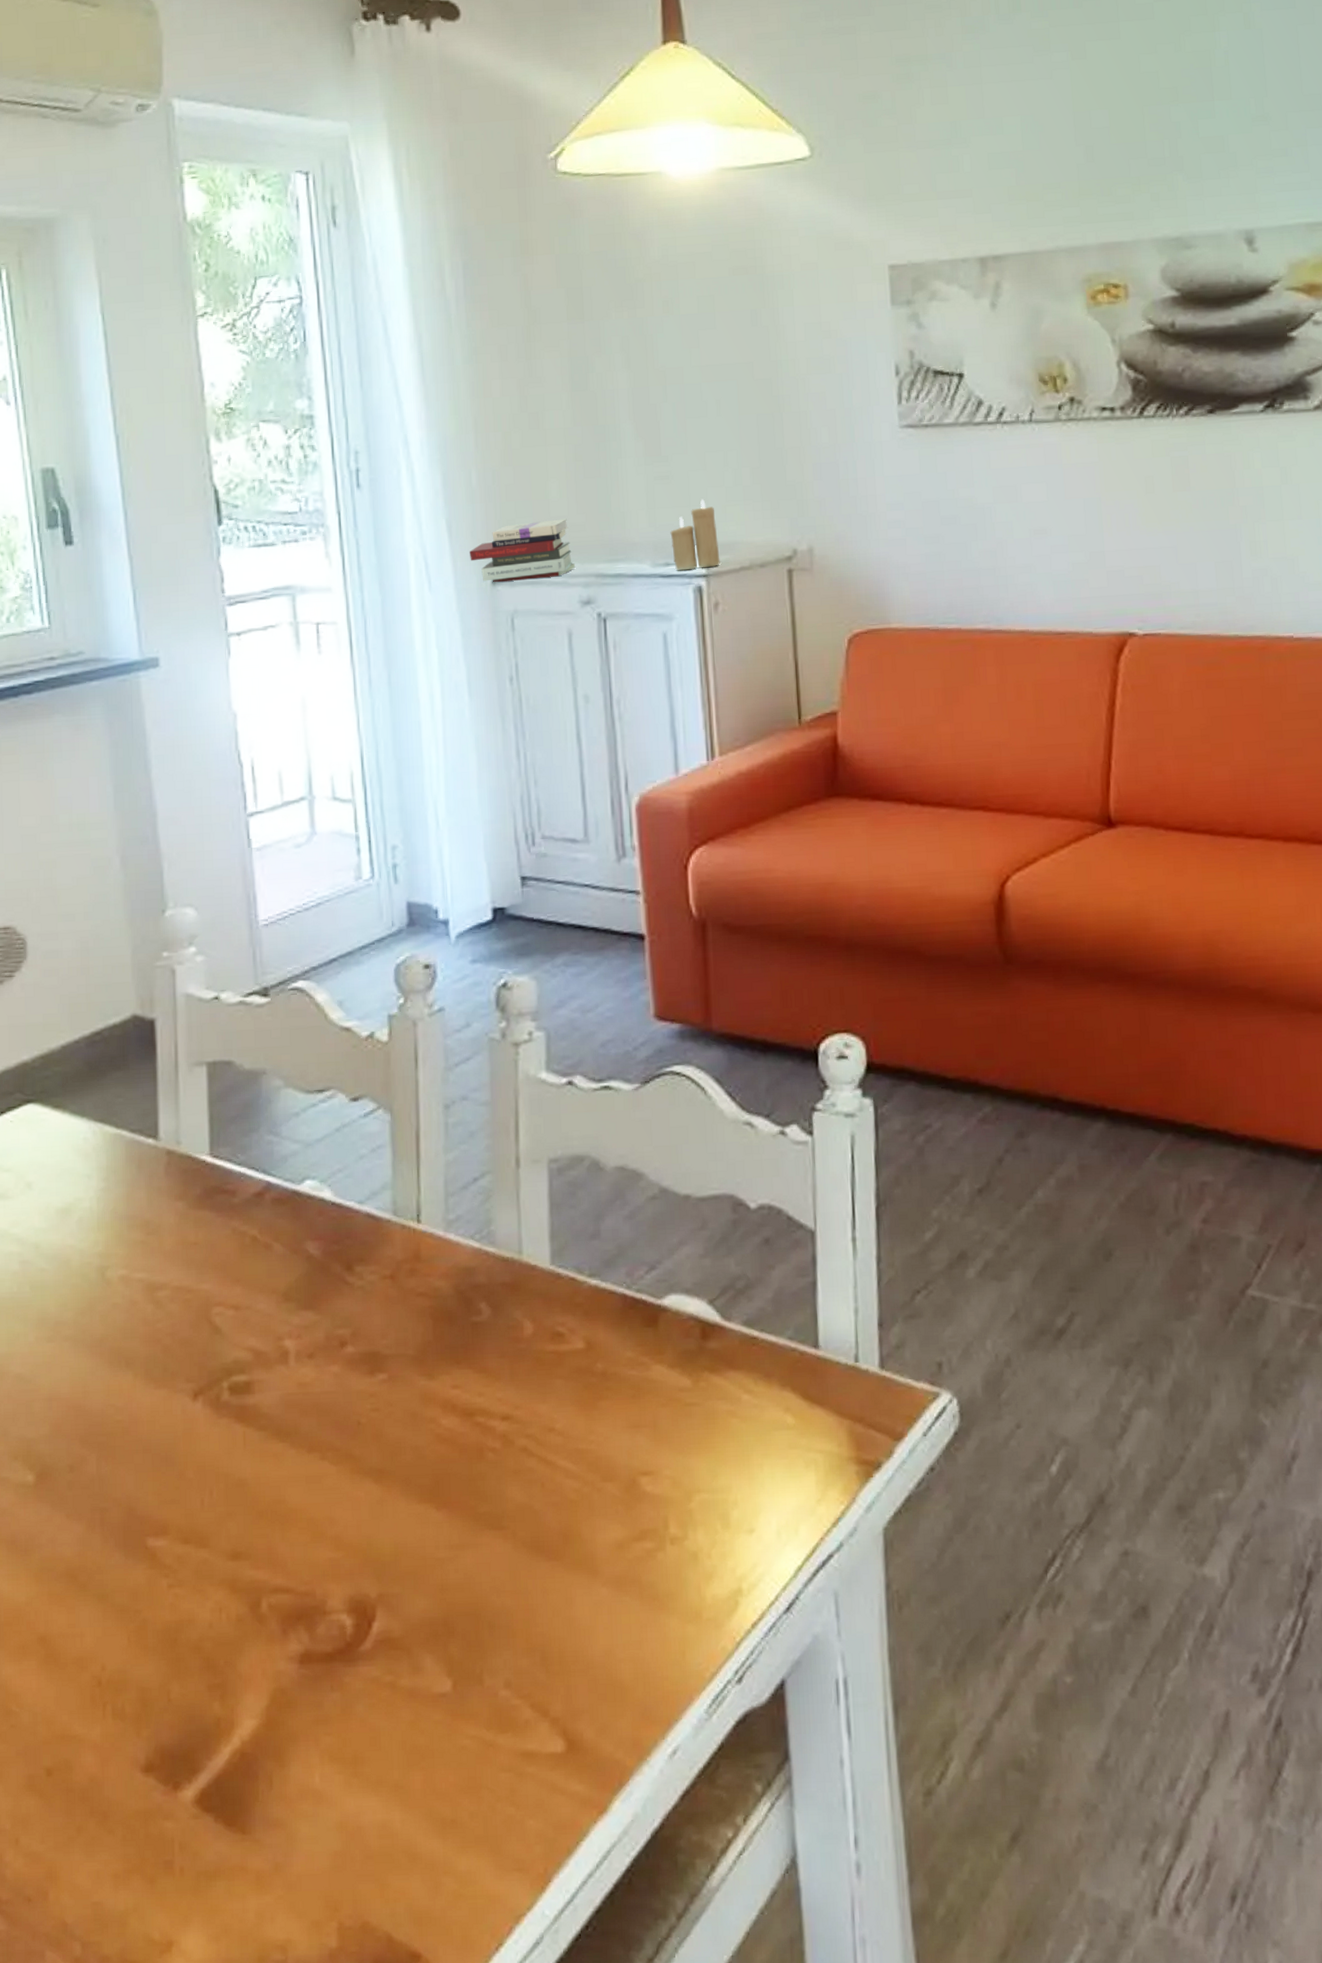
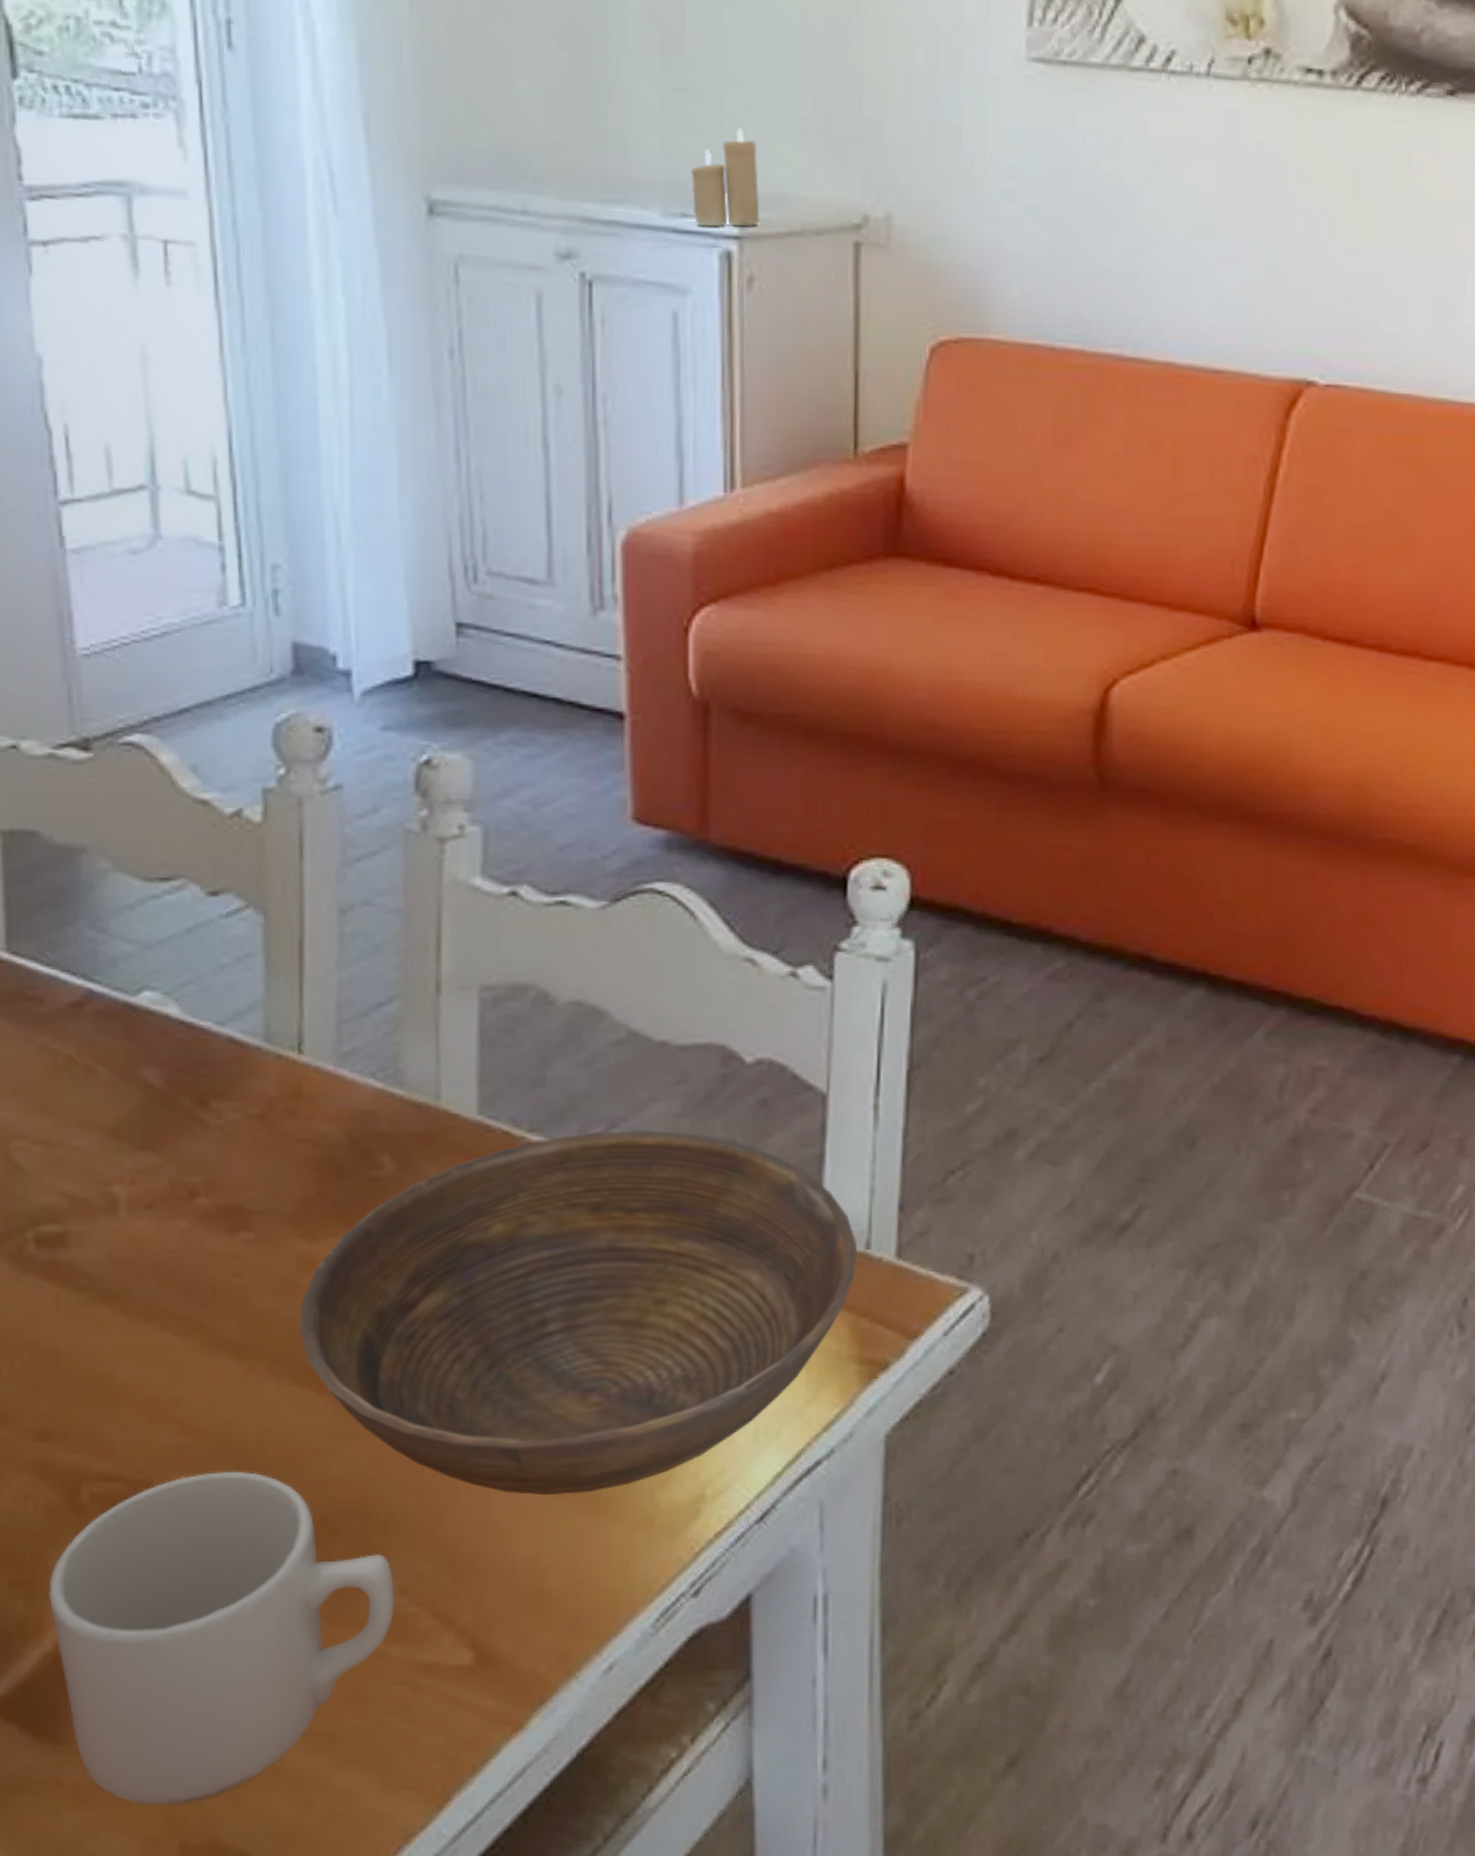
mug: none [237,1581,502,1890] -> present [48,1472,396,1806]
bowl: none [422,1269,849,1594] -> present [299,1130,858,1496]
books: present [470,519,576,582] -> none [396,130,552,215]

